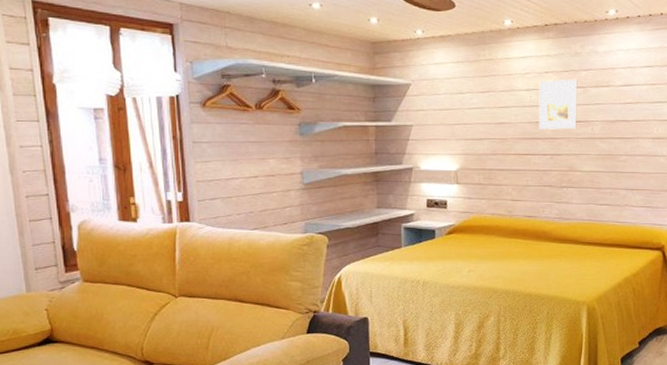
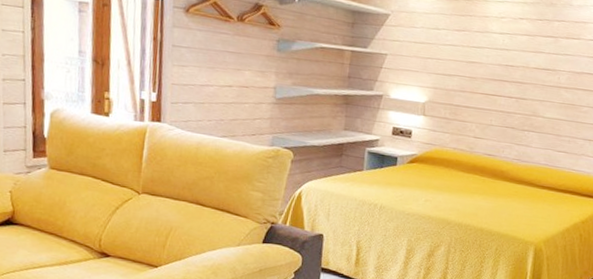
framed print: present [538,79,578,130] -> none [507,26,550,76]

